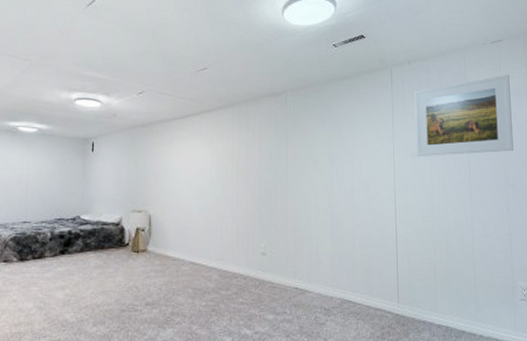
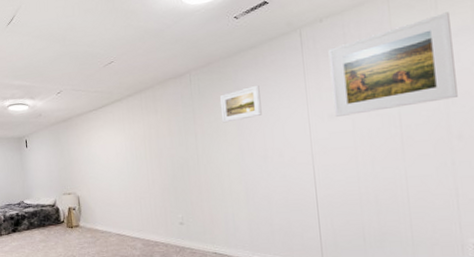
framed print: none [313,115,352,150] -> present [219,85,262,123]

